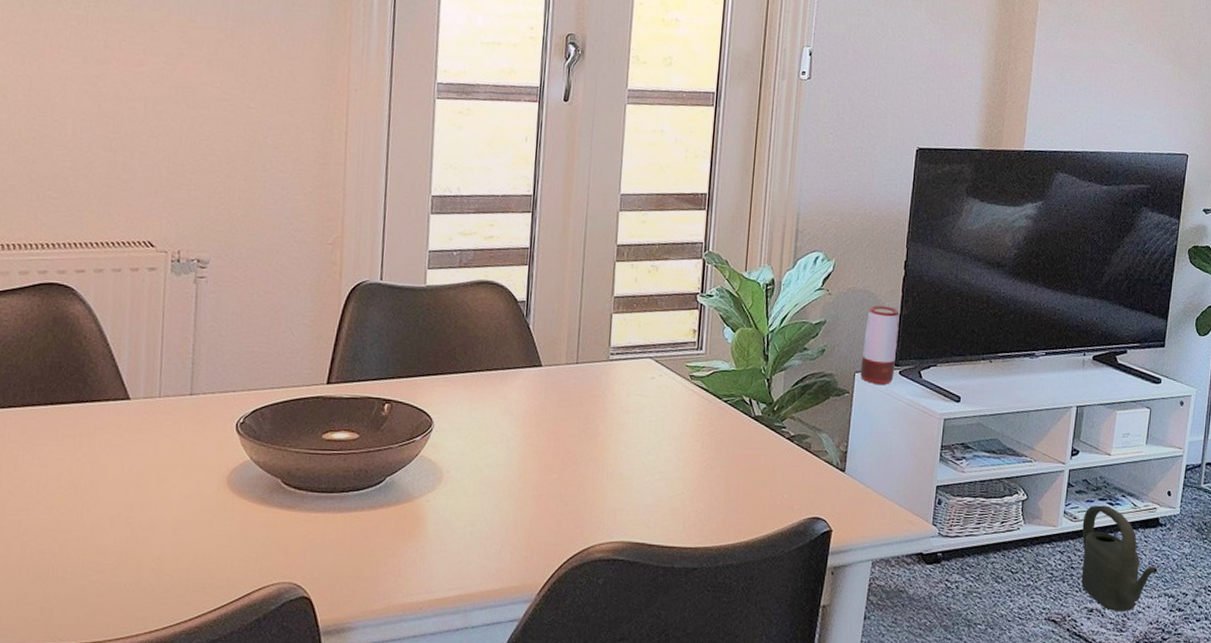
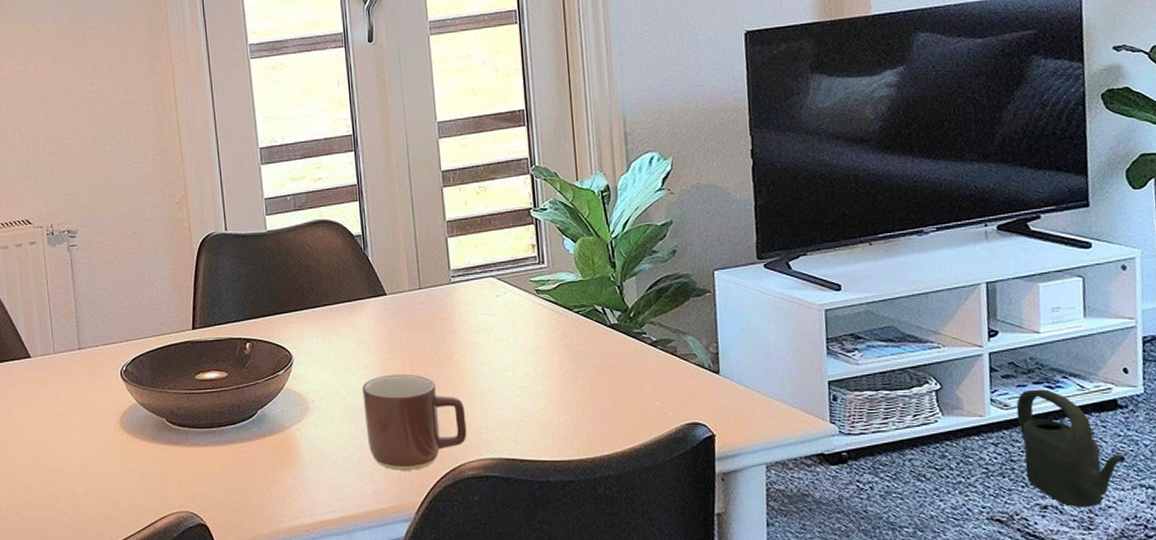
mug: none [499,449,603,550] -> present [362,374,467,470]
speaker: present [860,305,900,386] -> none [717,198,759,281]

